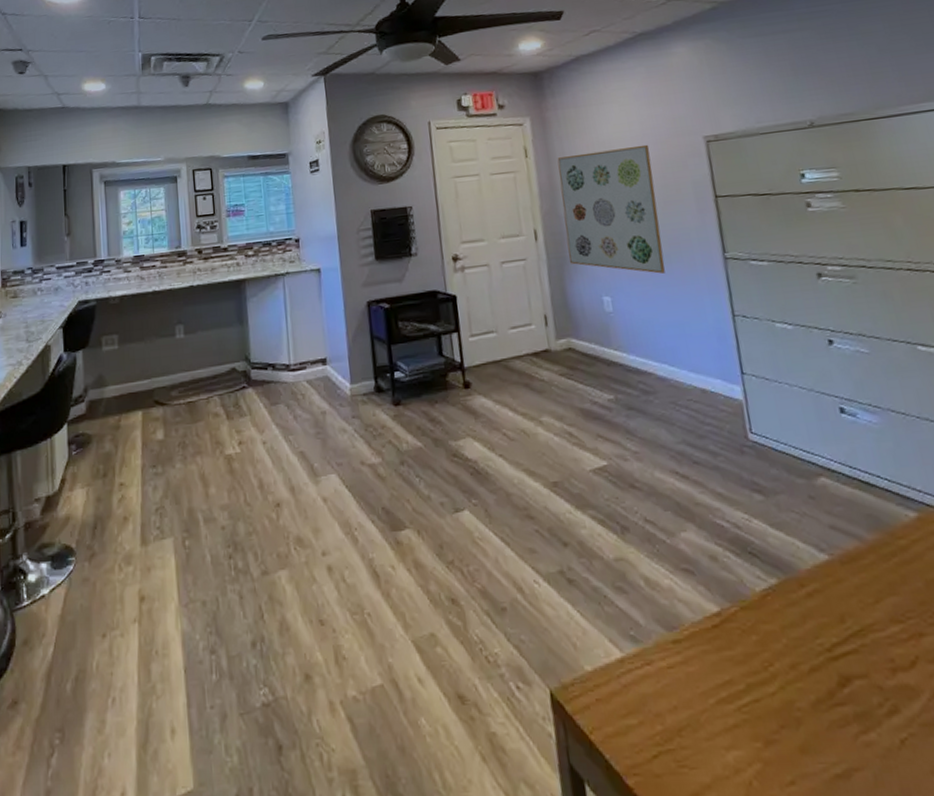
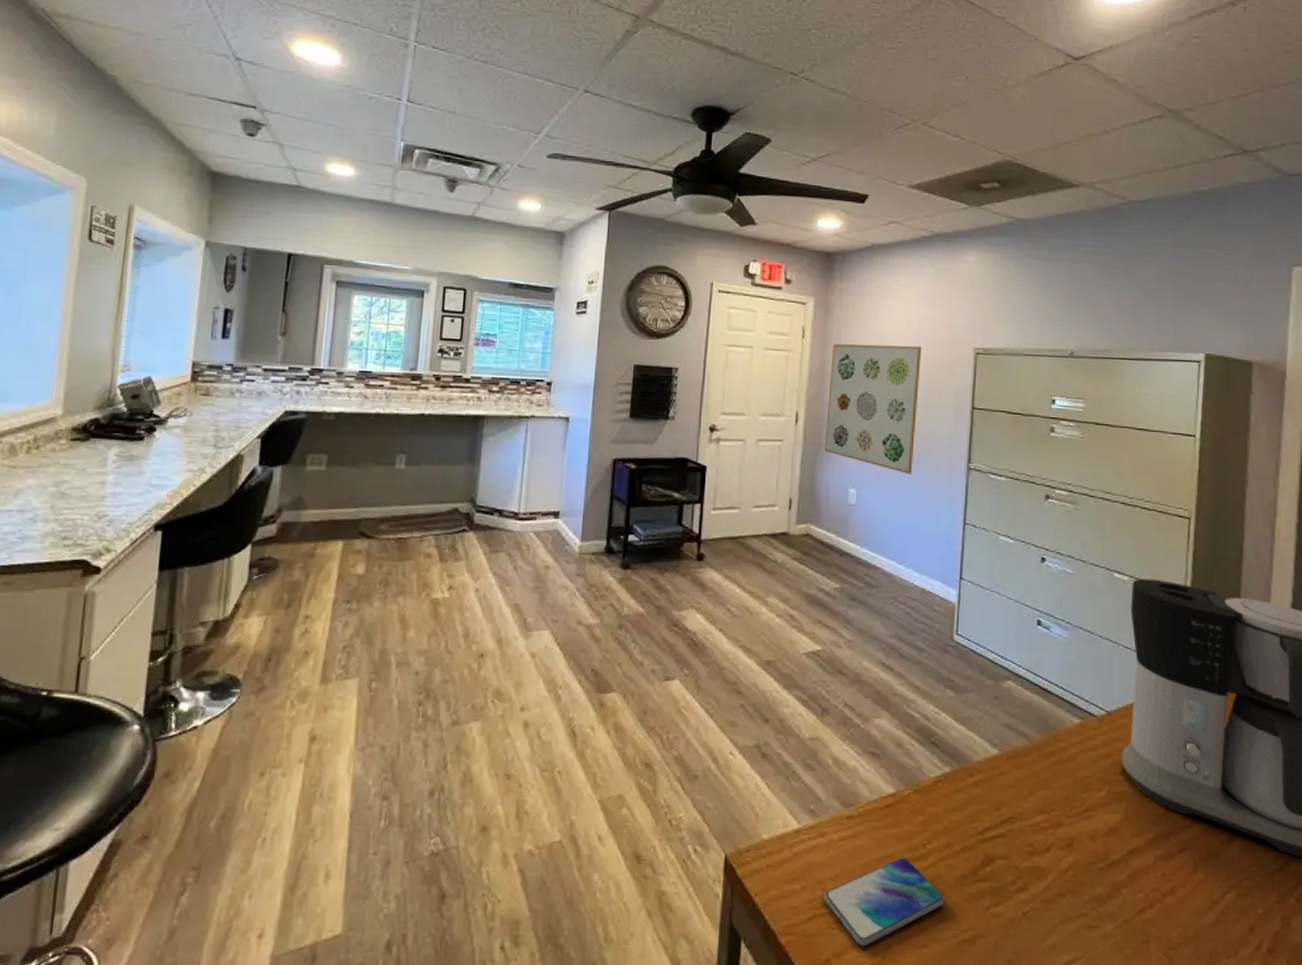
smartphone: none [664,682,804,785] -> present [824,857,944,946]

